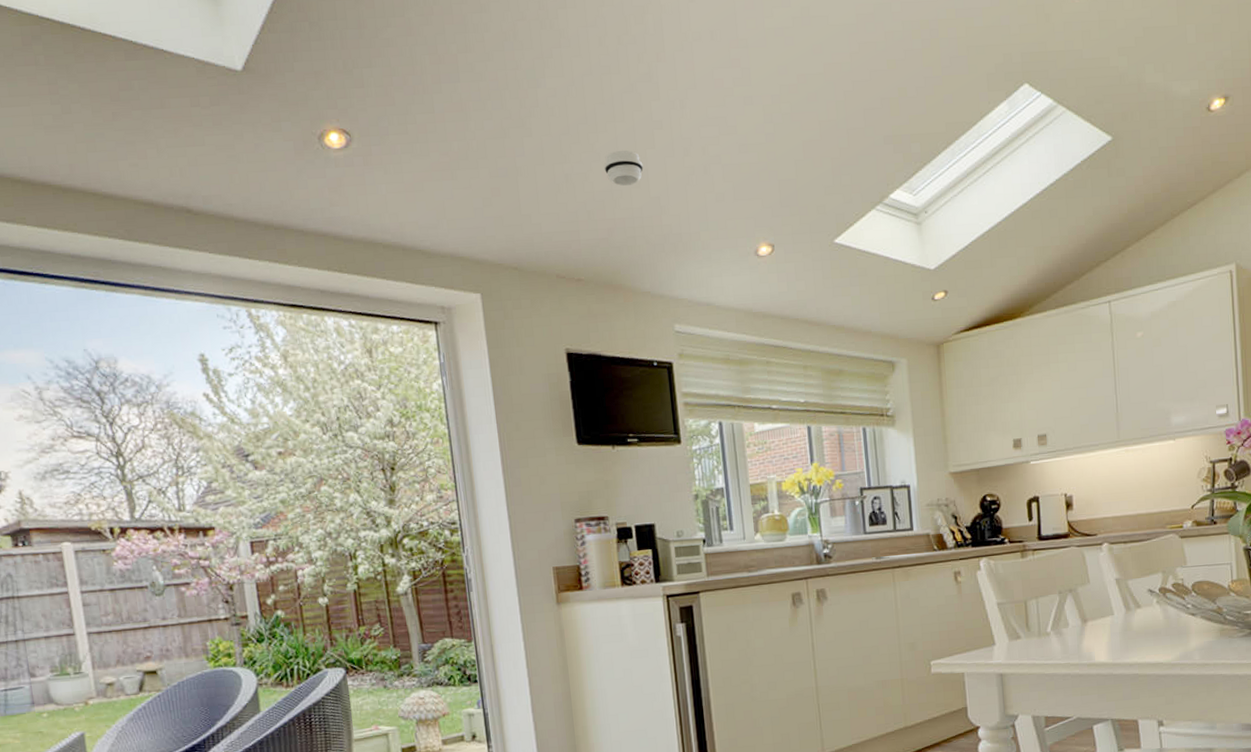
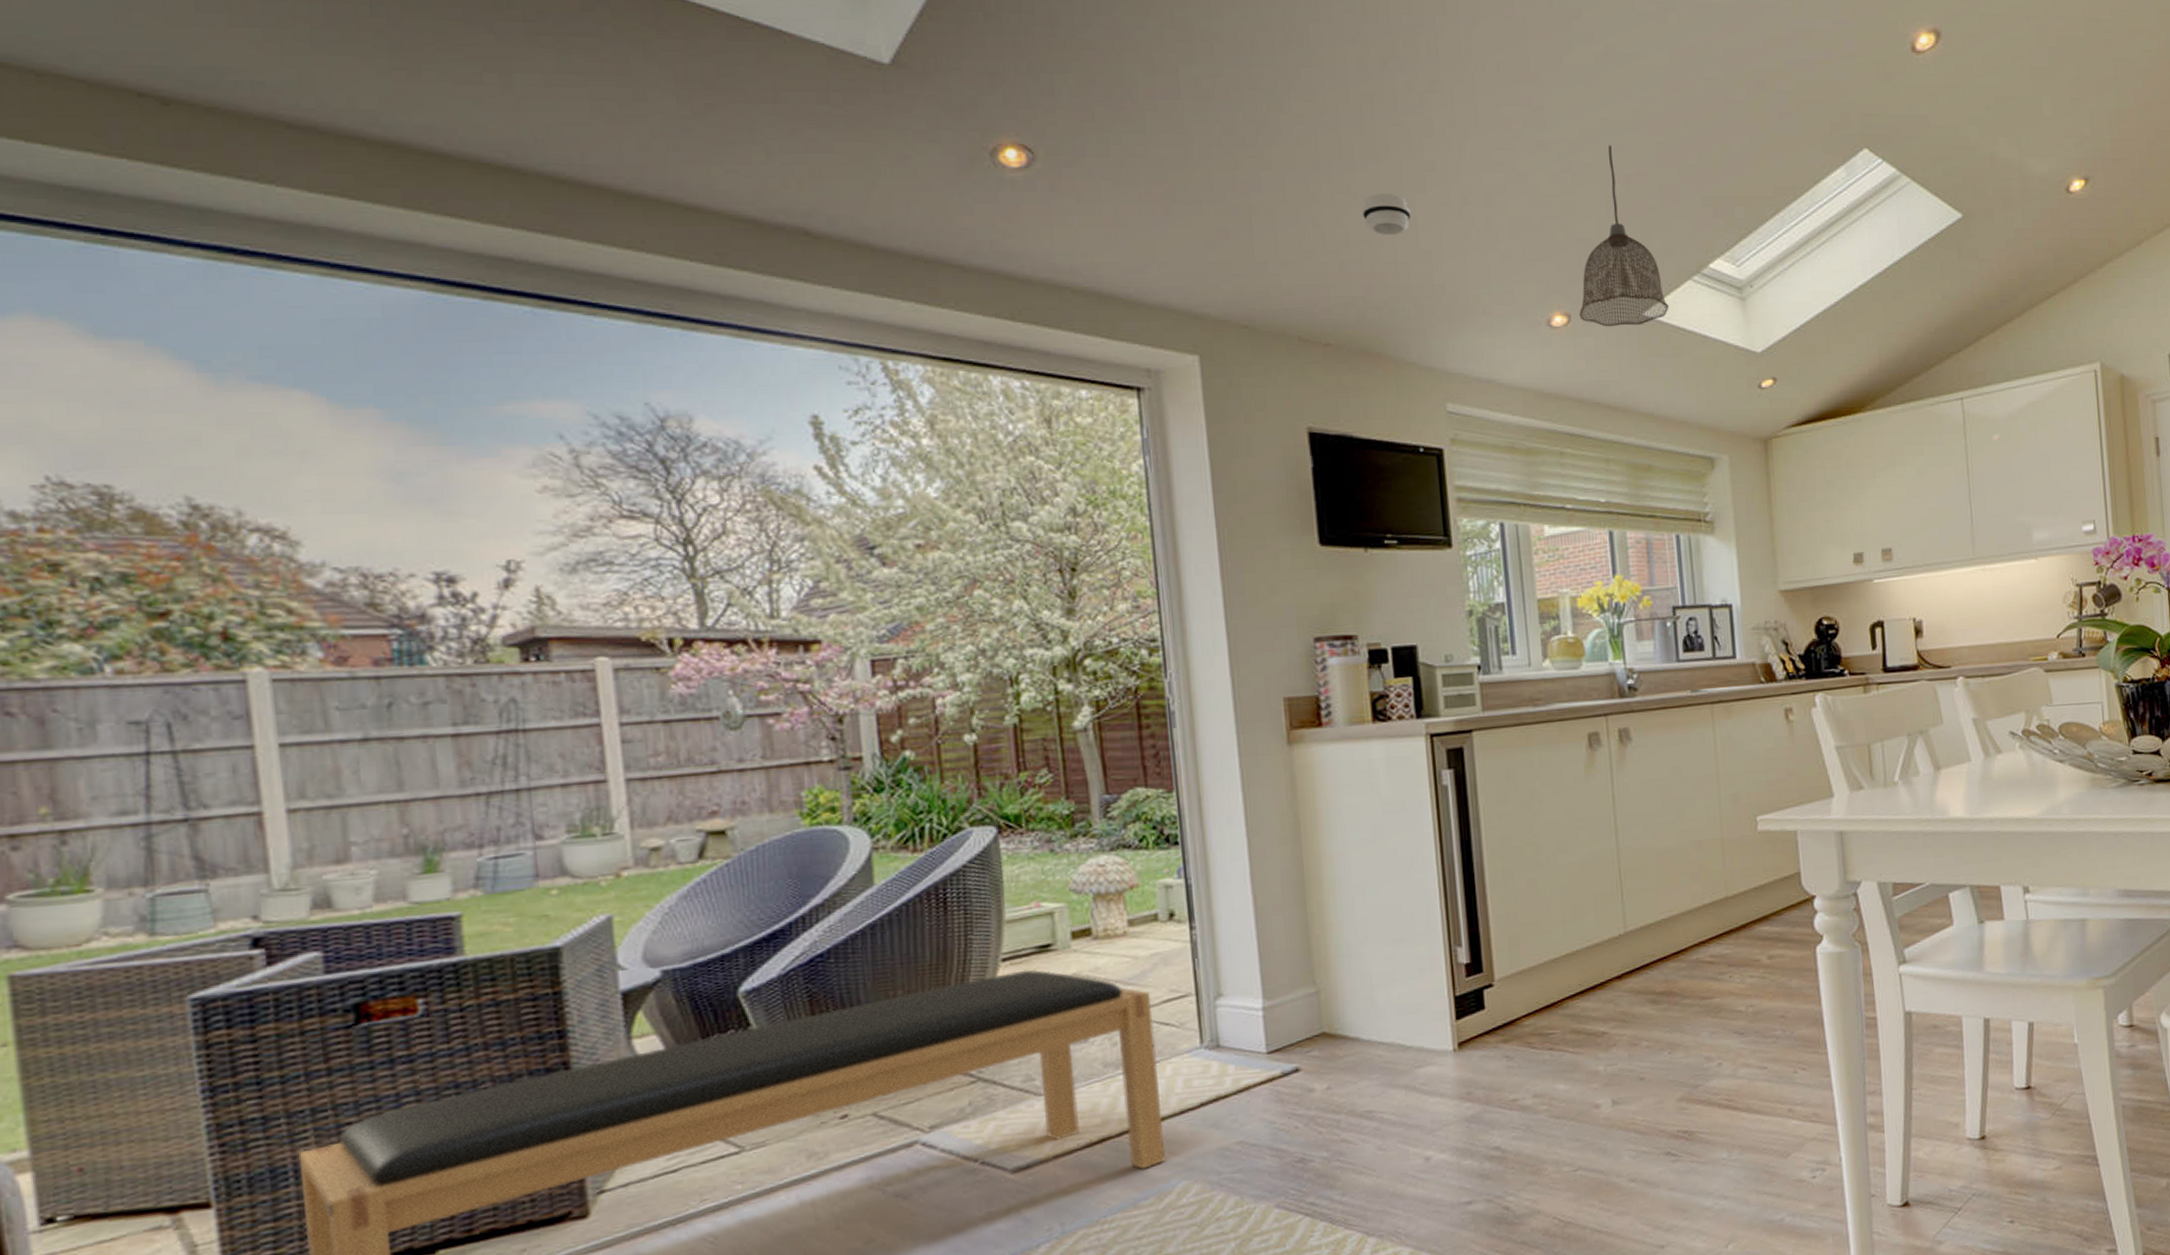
pendant lamp: none [781,96,856,254] -> present [1579,145,1669,327]

